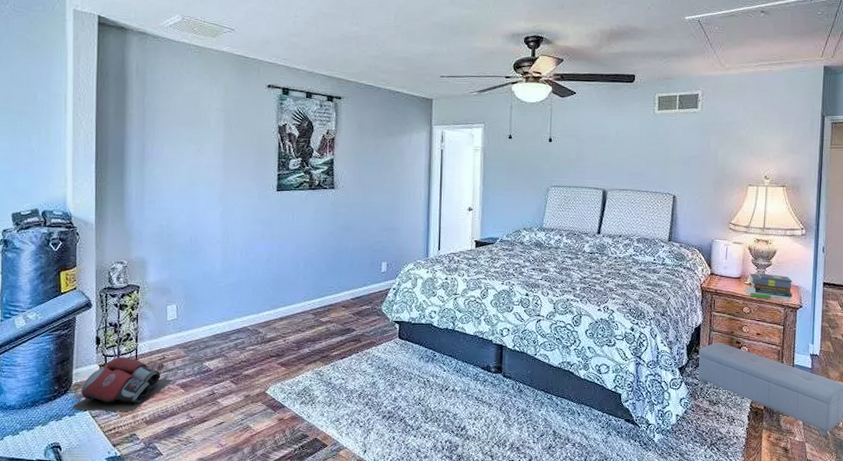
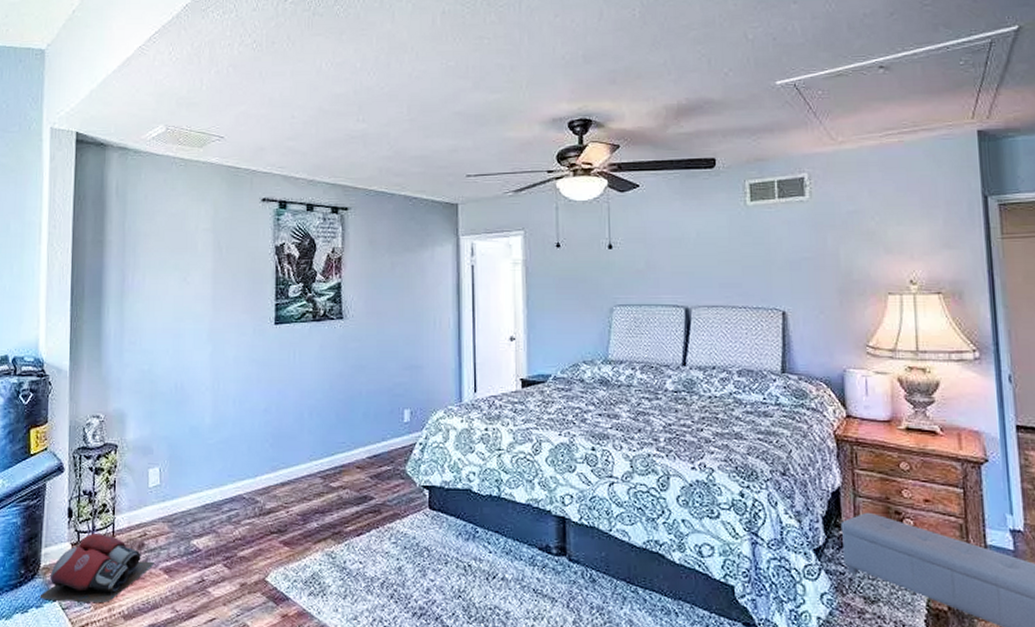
books: present [744,273,793,302] -> none [898,413,972,454]

